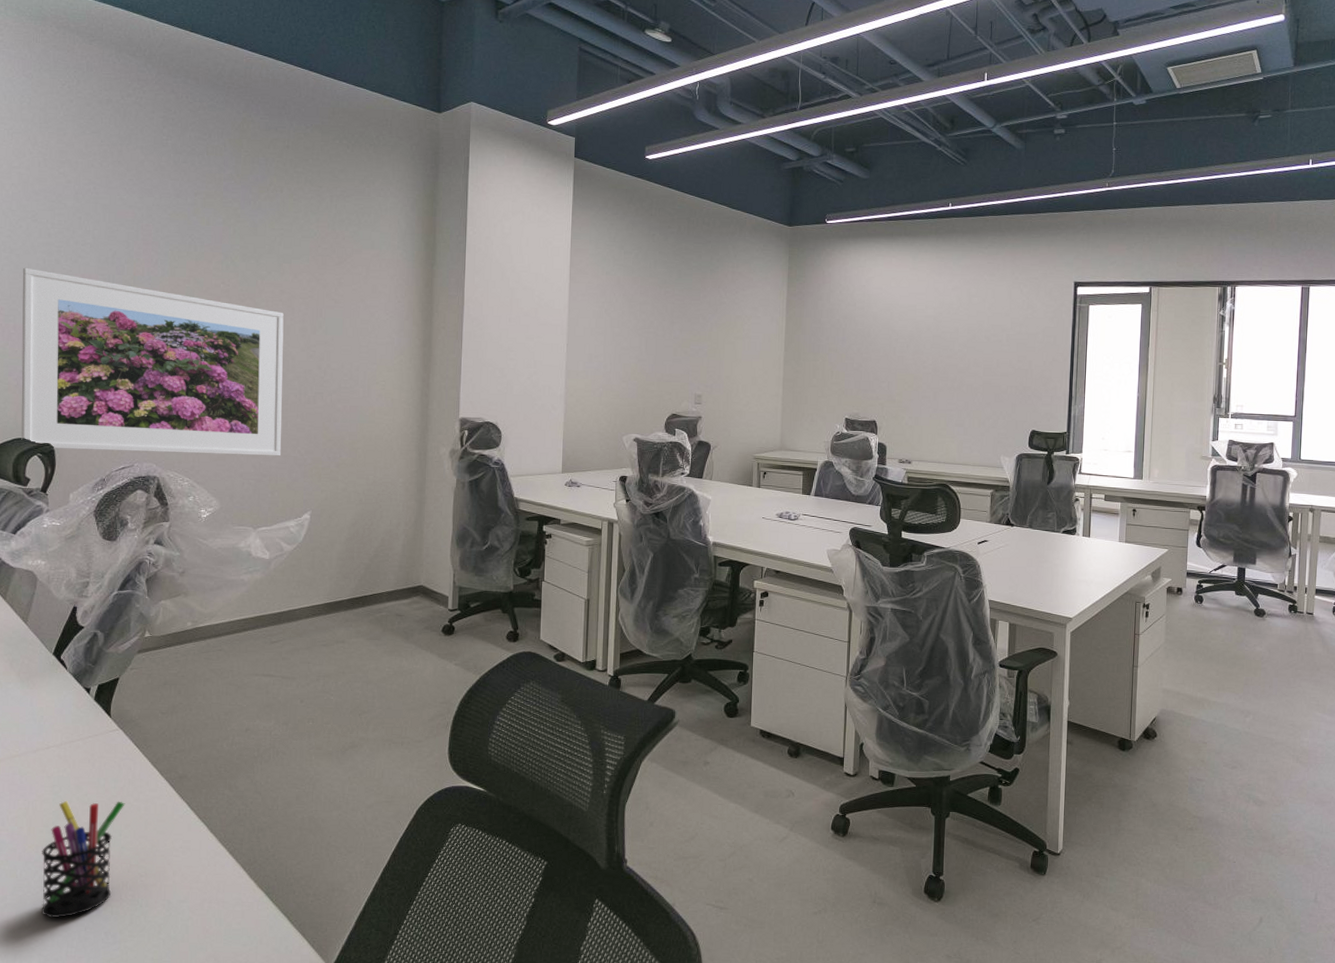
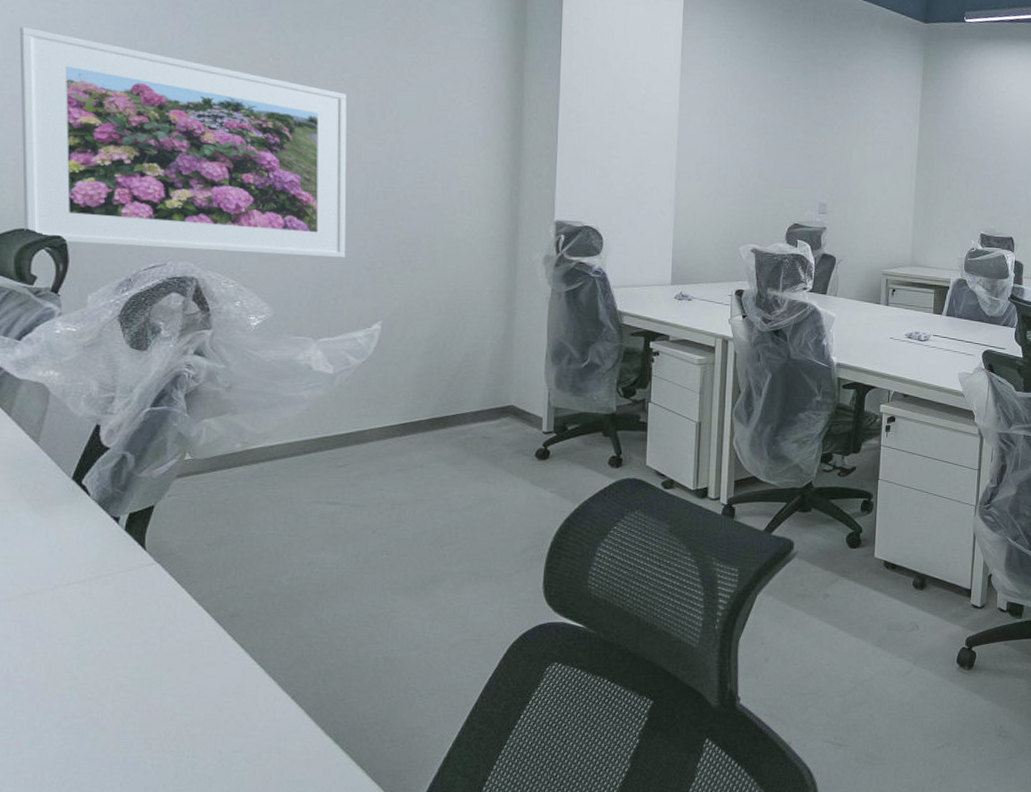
pen holder: present [42,800,125,919] -> none [65,642,166,774]

